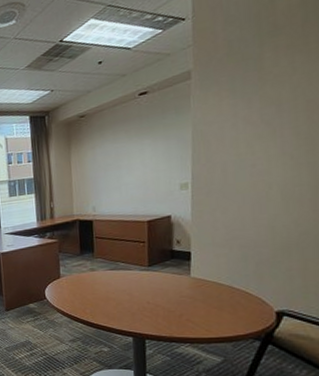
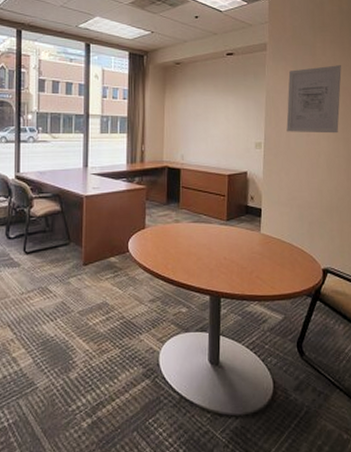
wall art: none [221,73,305,167] -> present [286,65,342,134]

